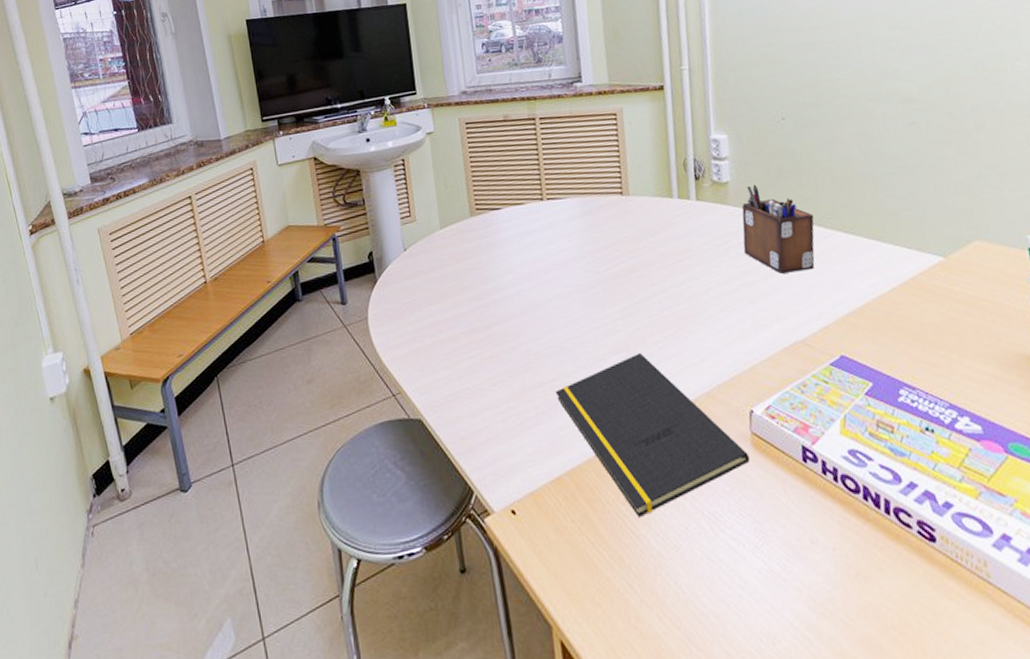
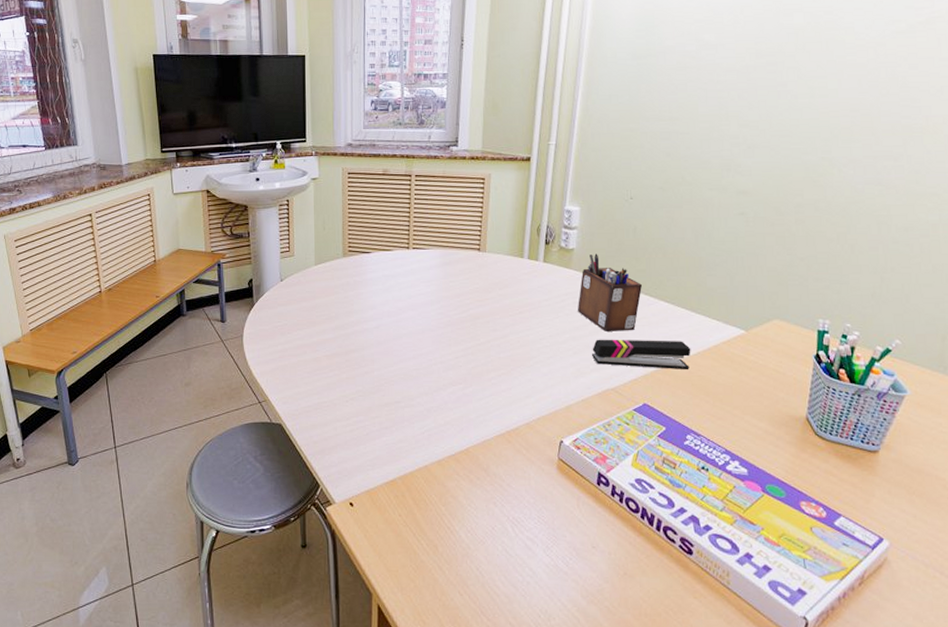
notepad: present [555,353,750,517] -> none [398,386,553,517]
stapler: none [768,276,887,314] -> present [592,339,691,369]

